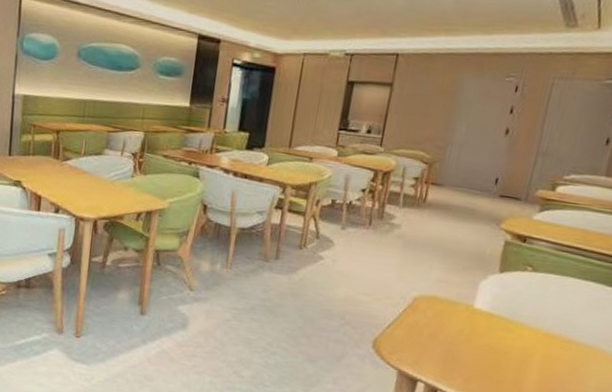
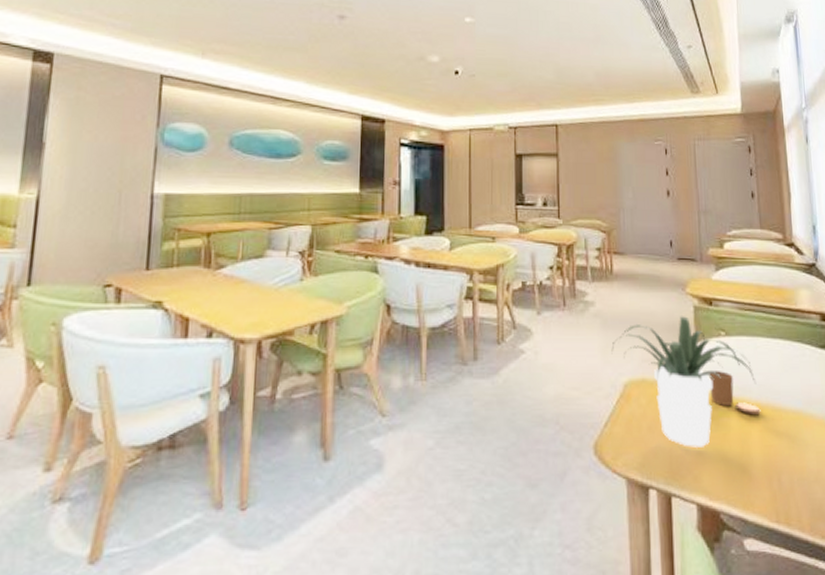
potted plant: none [408,248,553,359] -> present [611,316,757,447]
candle: none [500,299,550,342] -> present [709,371,761,414]

